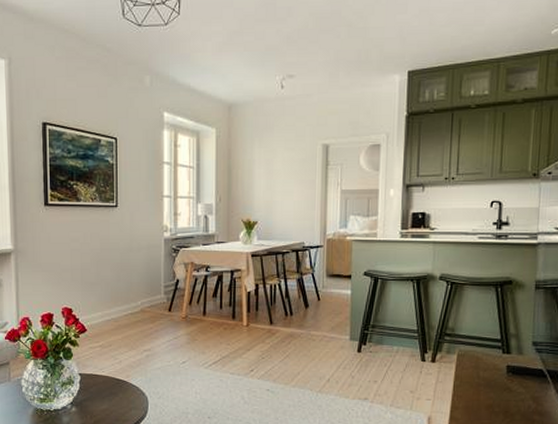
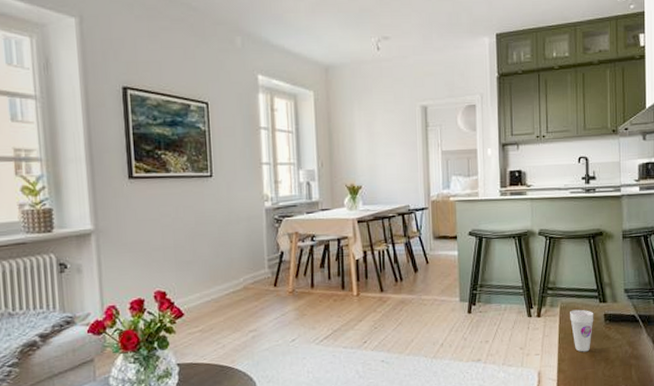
cup: none [468,358,495,402] -> present [570,309,594,352]

